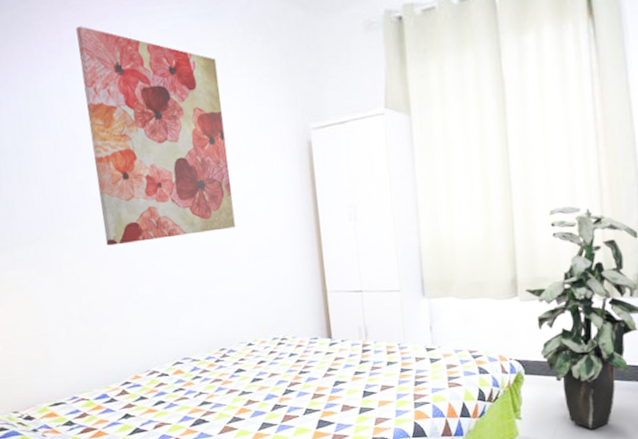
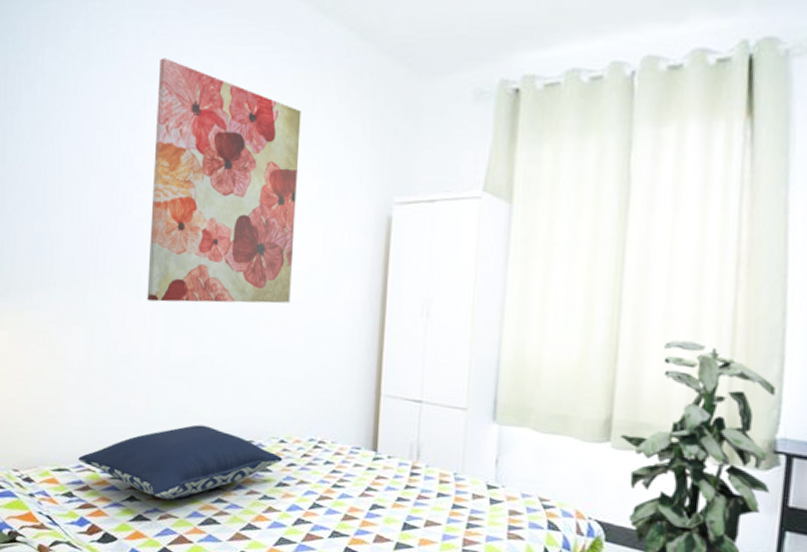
pillow: none [71,343,254,412] -> present [78,424,283,500]

